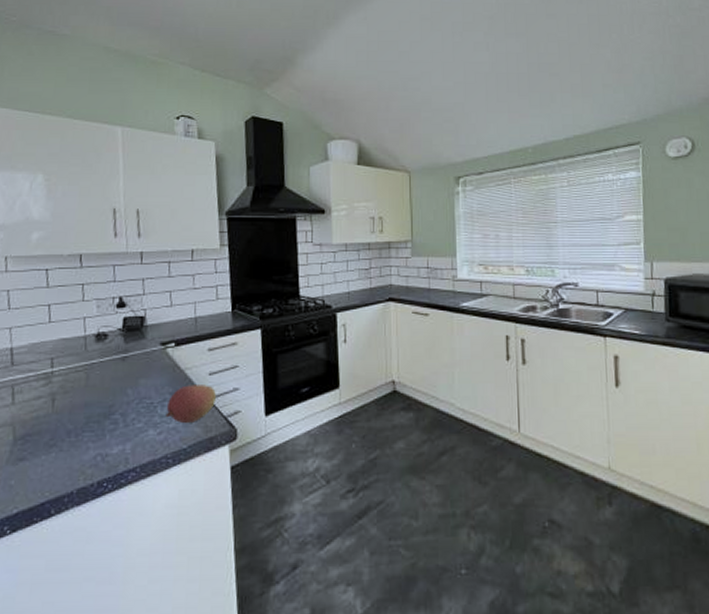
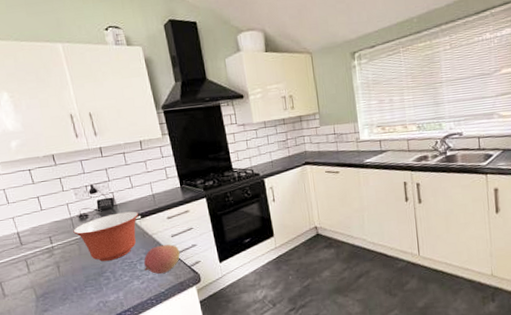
mixing bowl: none [84,336,173,398] -> present [73,211,139,261]

